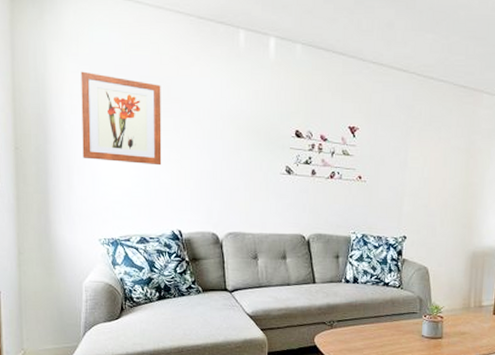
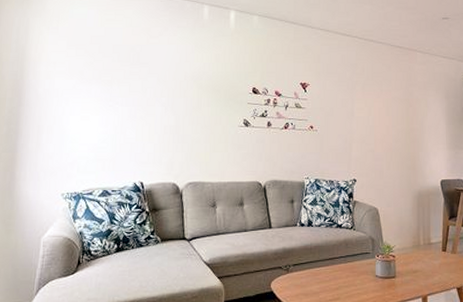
wall art: present [81,71,162,166] -> none [53,42,132,123]

